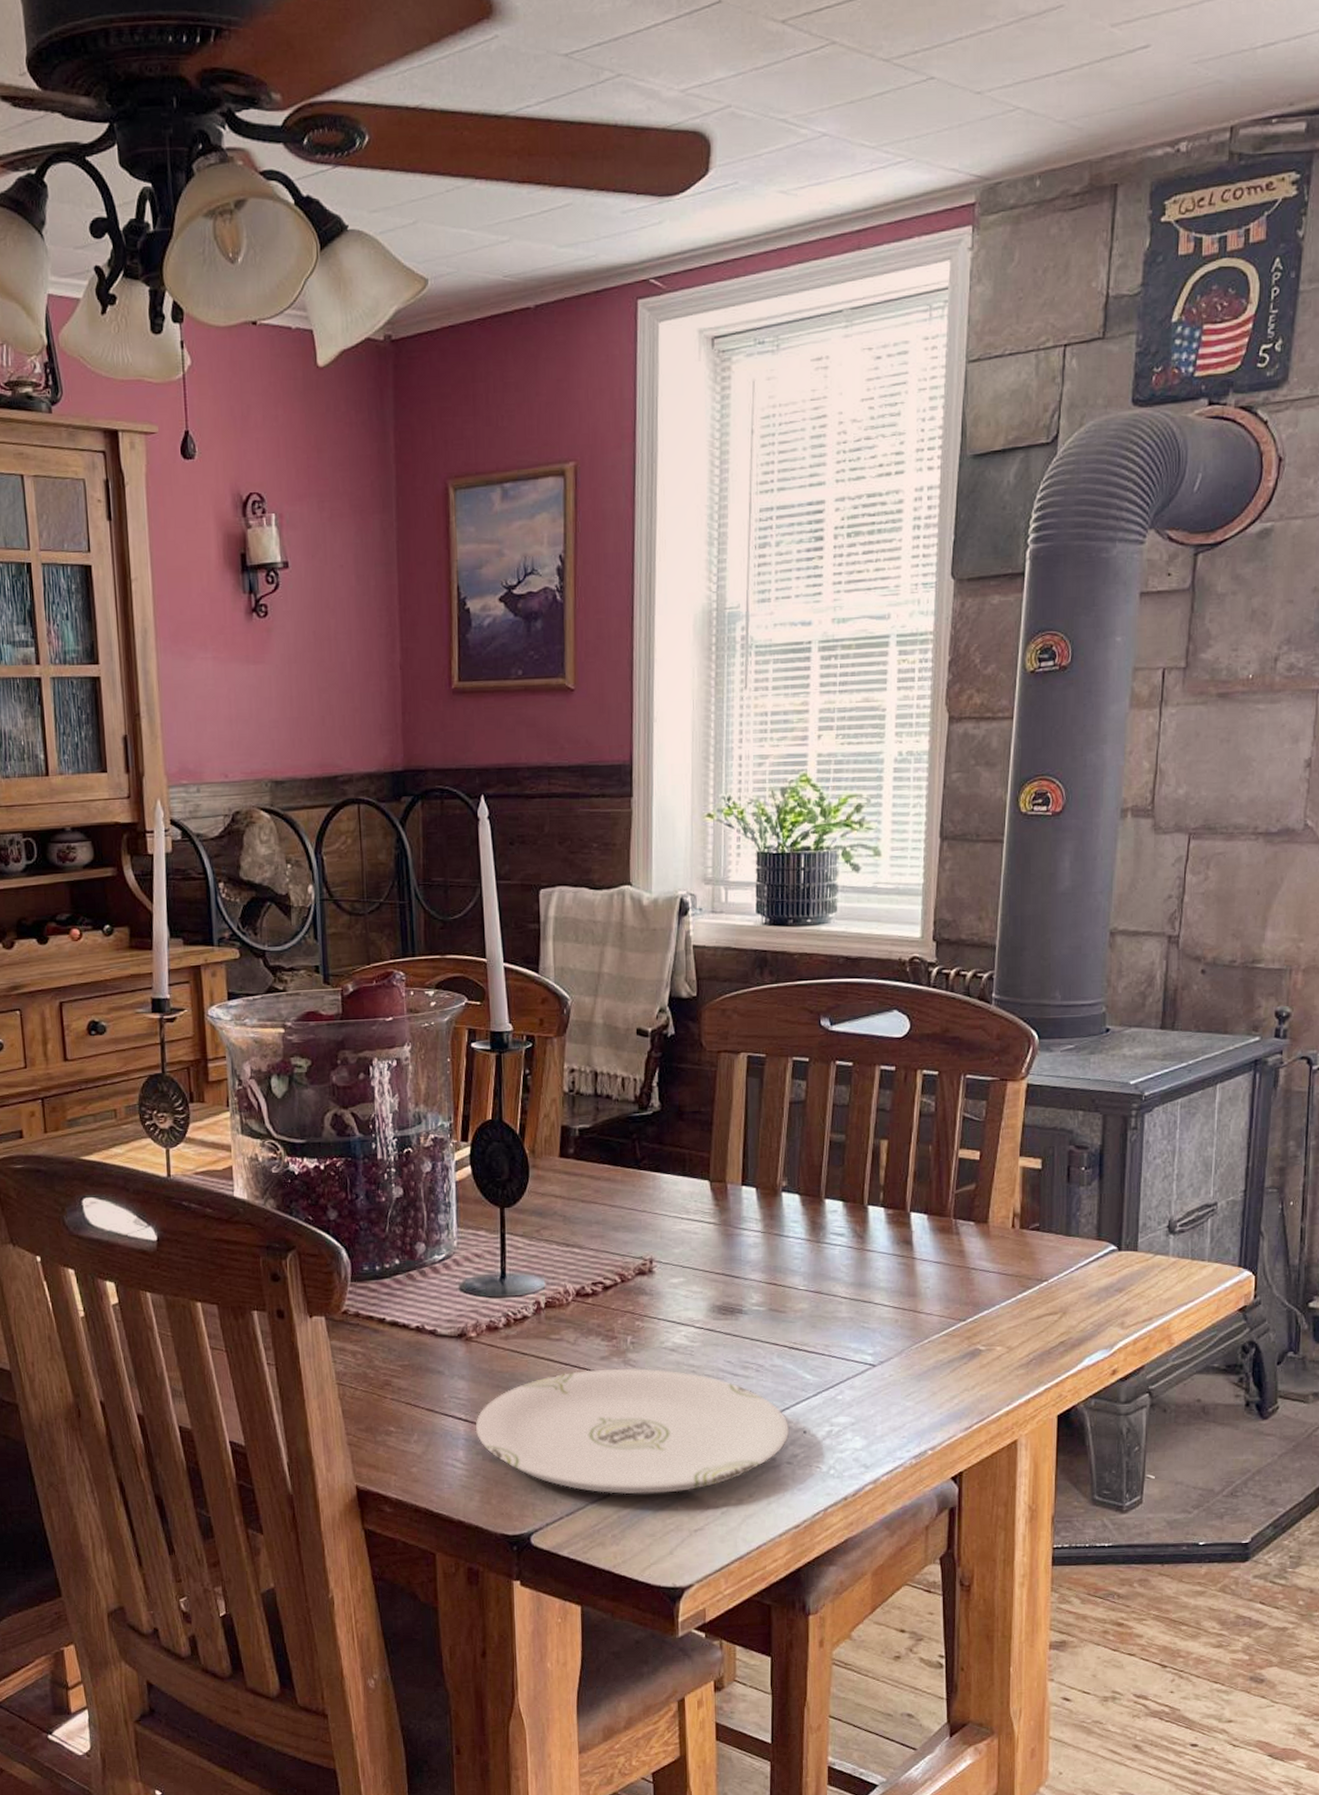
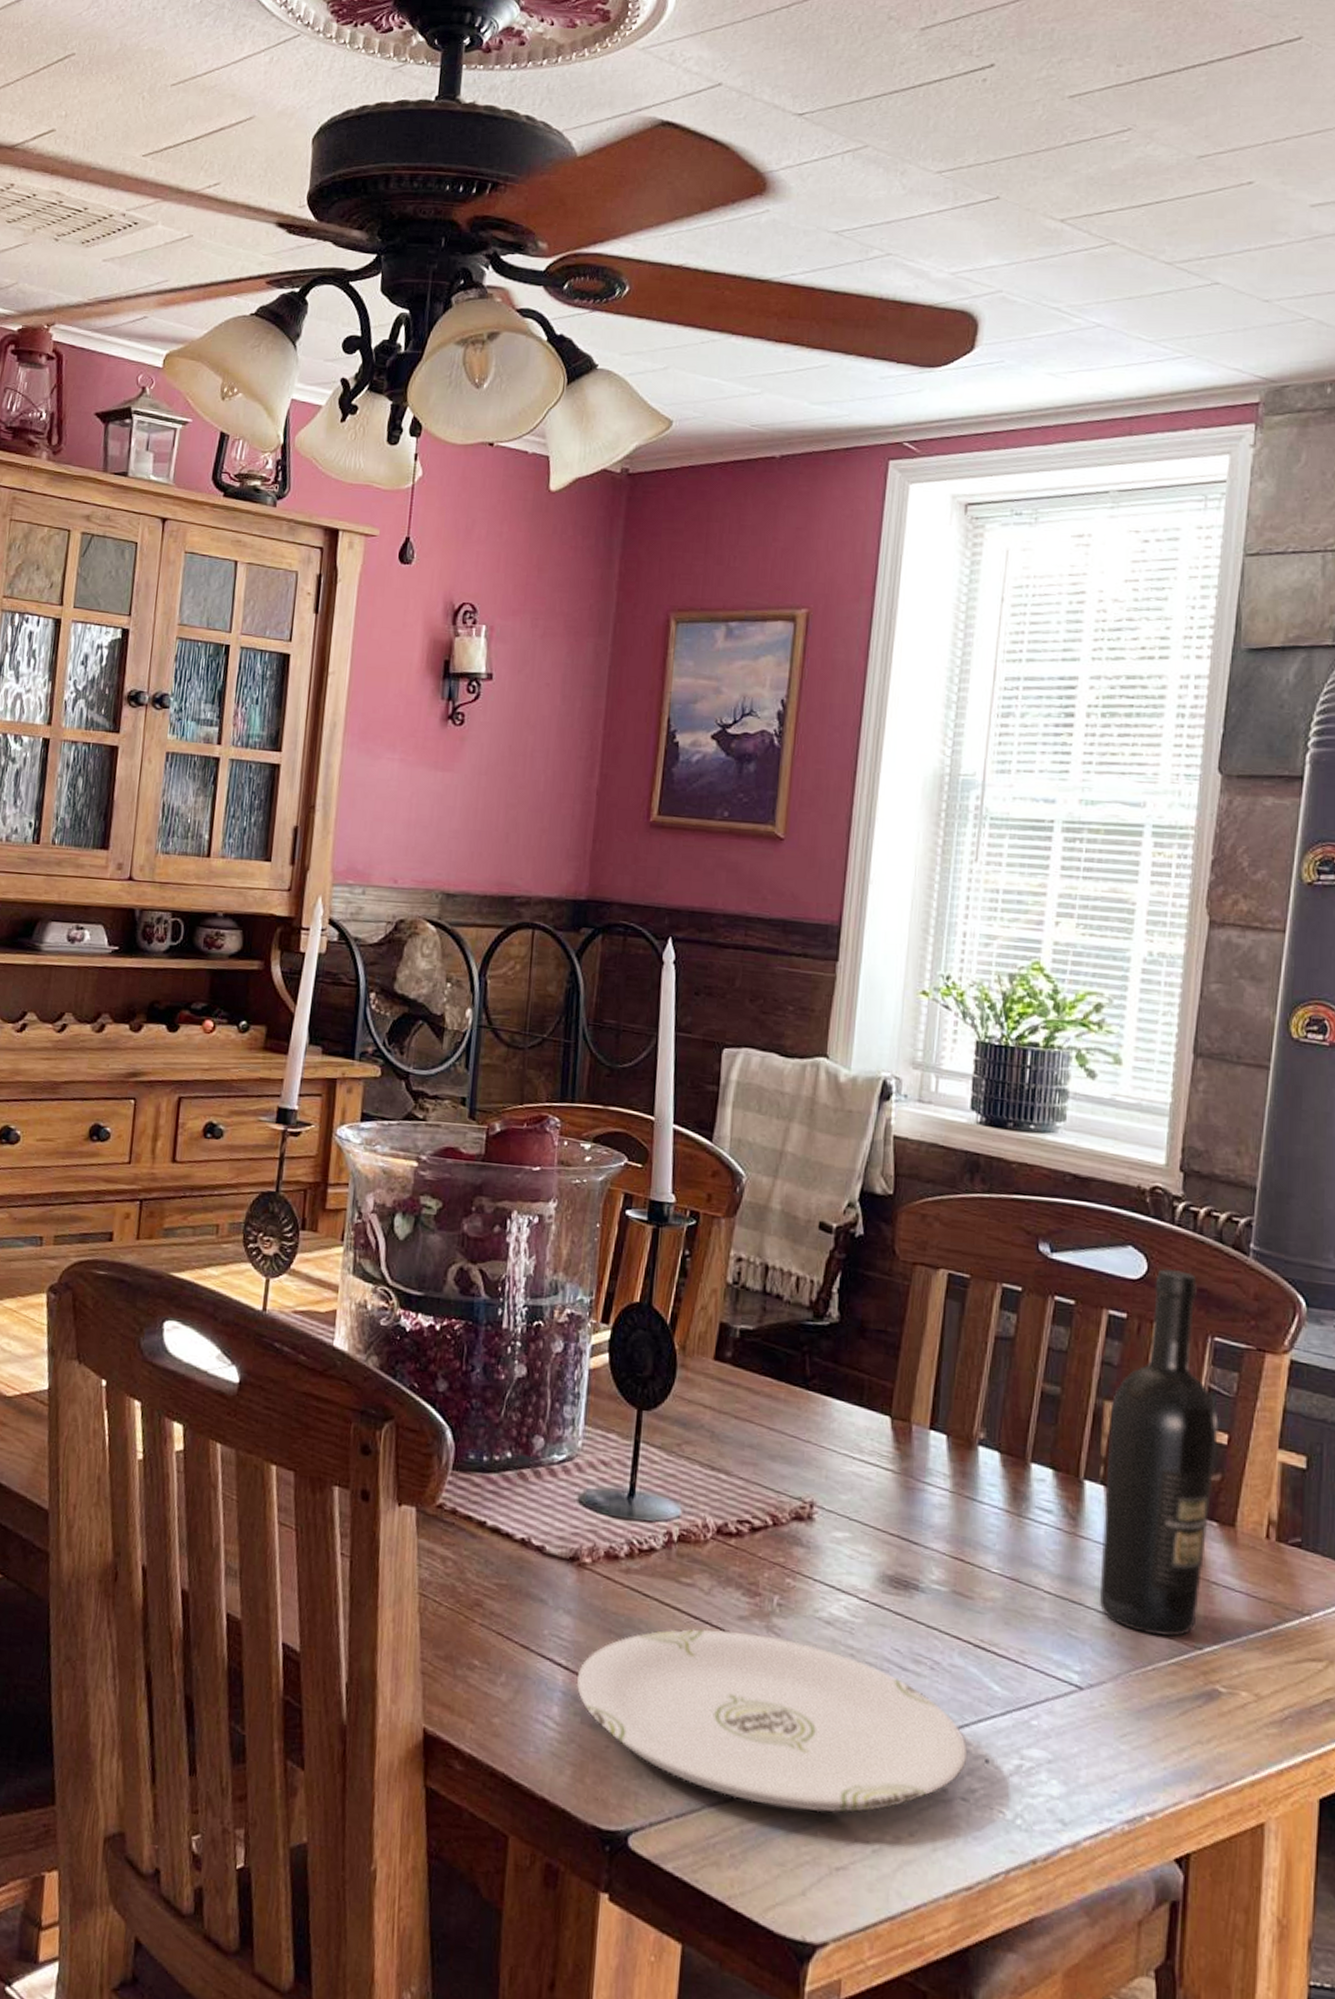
wine bottle: none [884,1024,973,1317] -> present [1099,1268,1220,1638]

